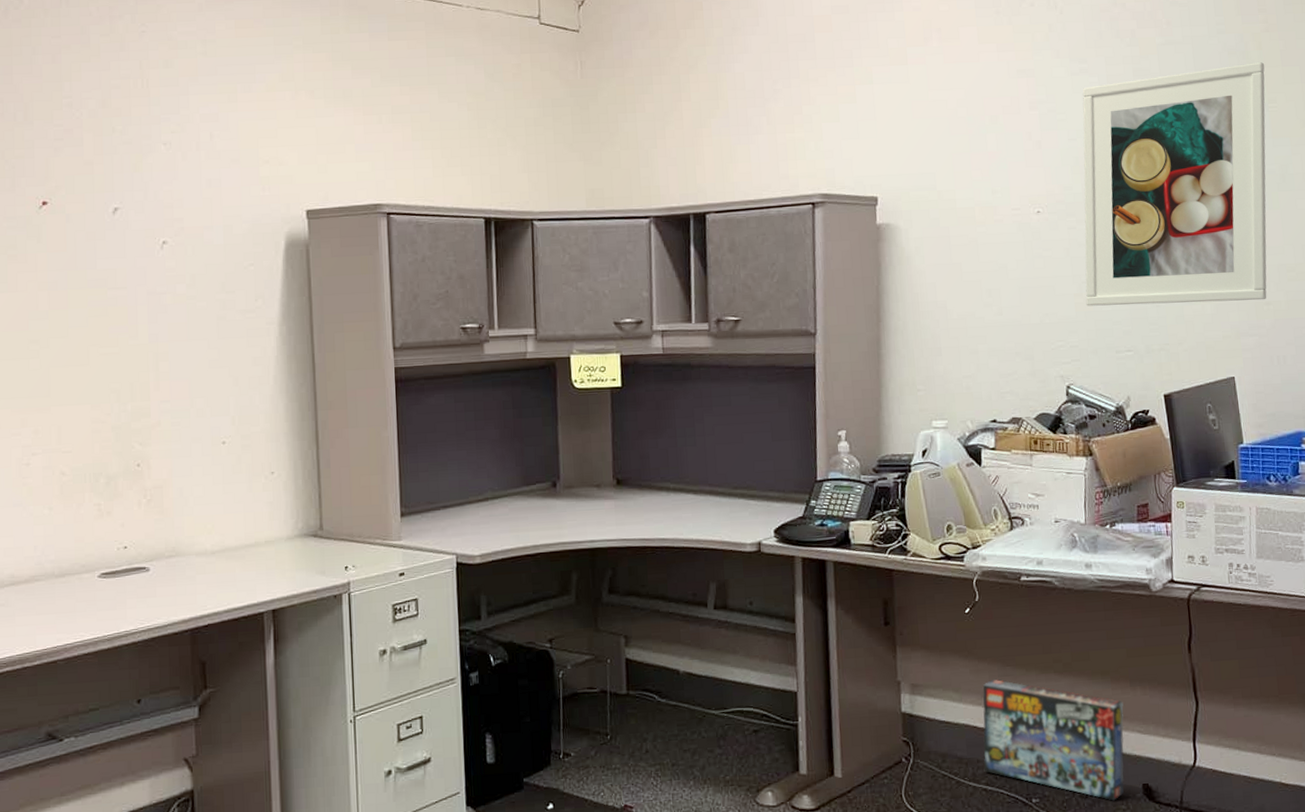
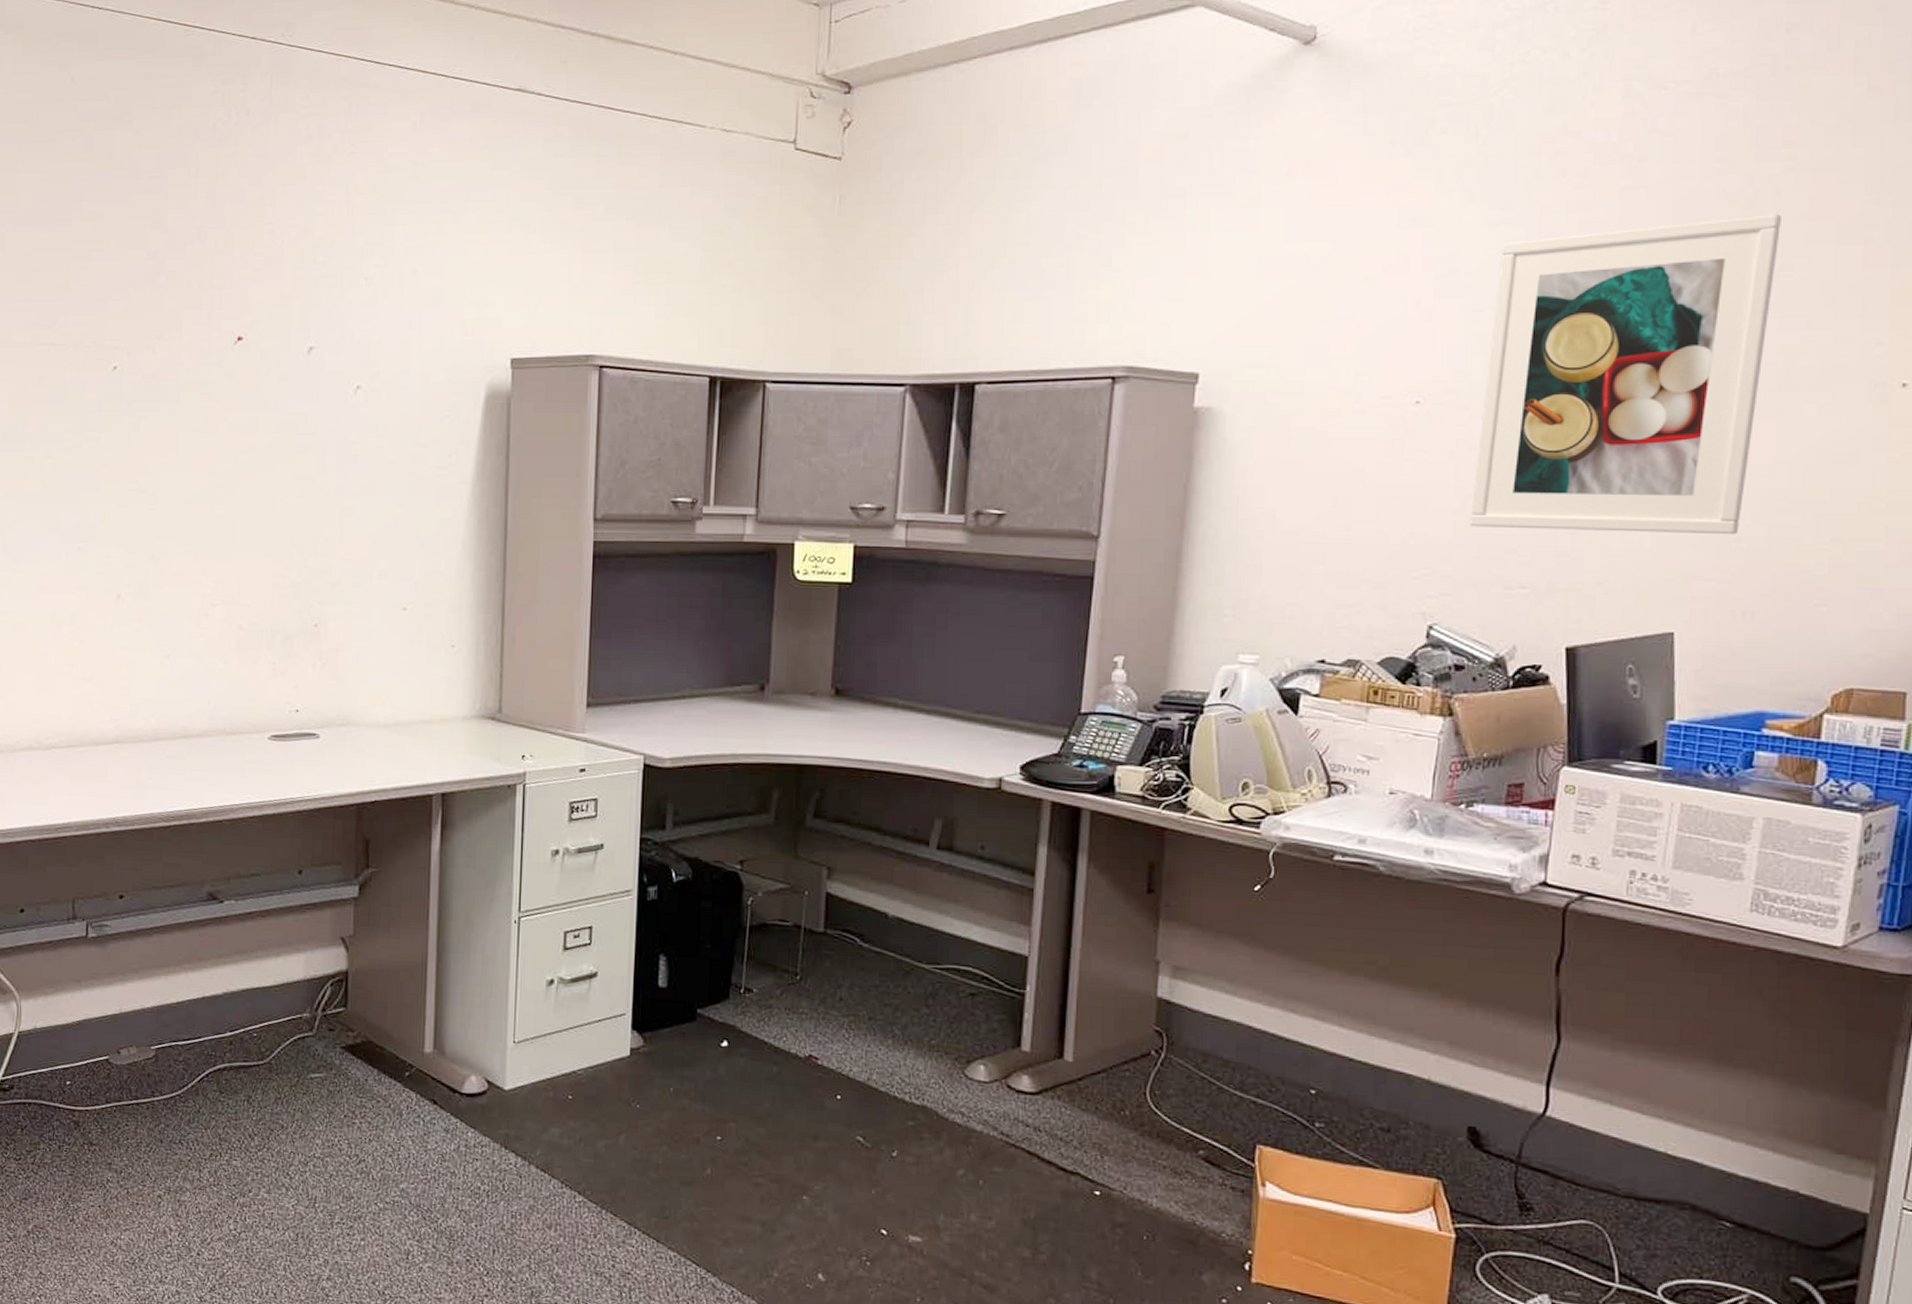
box: present [982,679,1124,801] -> none [1255,973,1455,1141]

